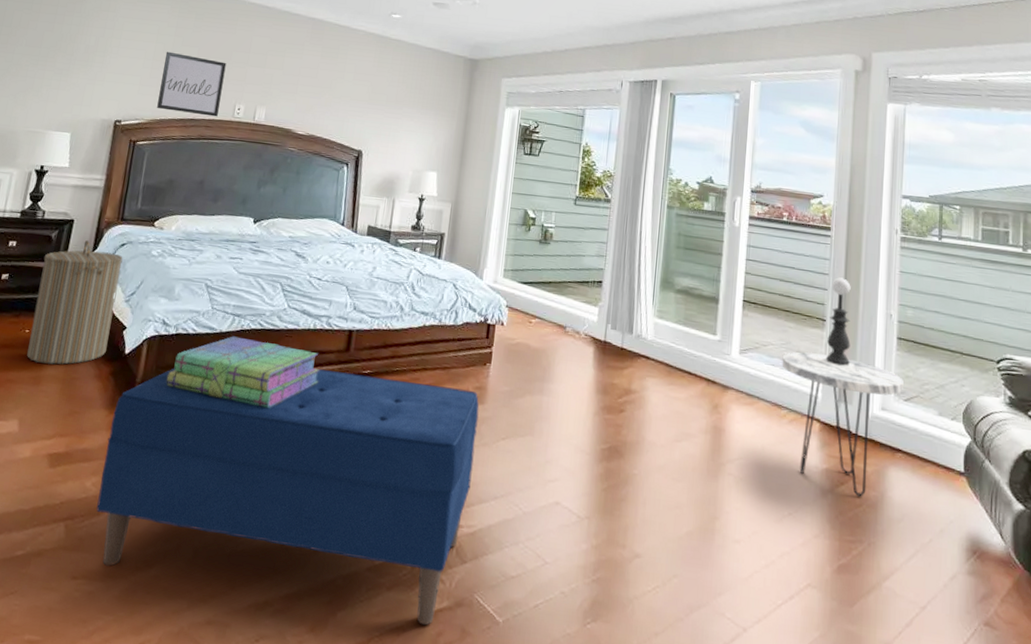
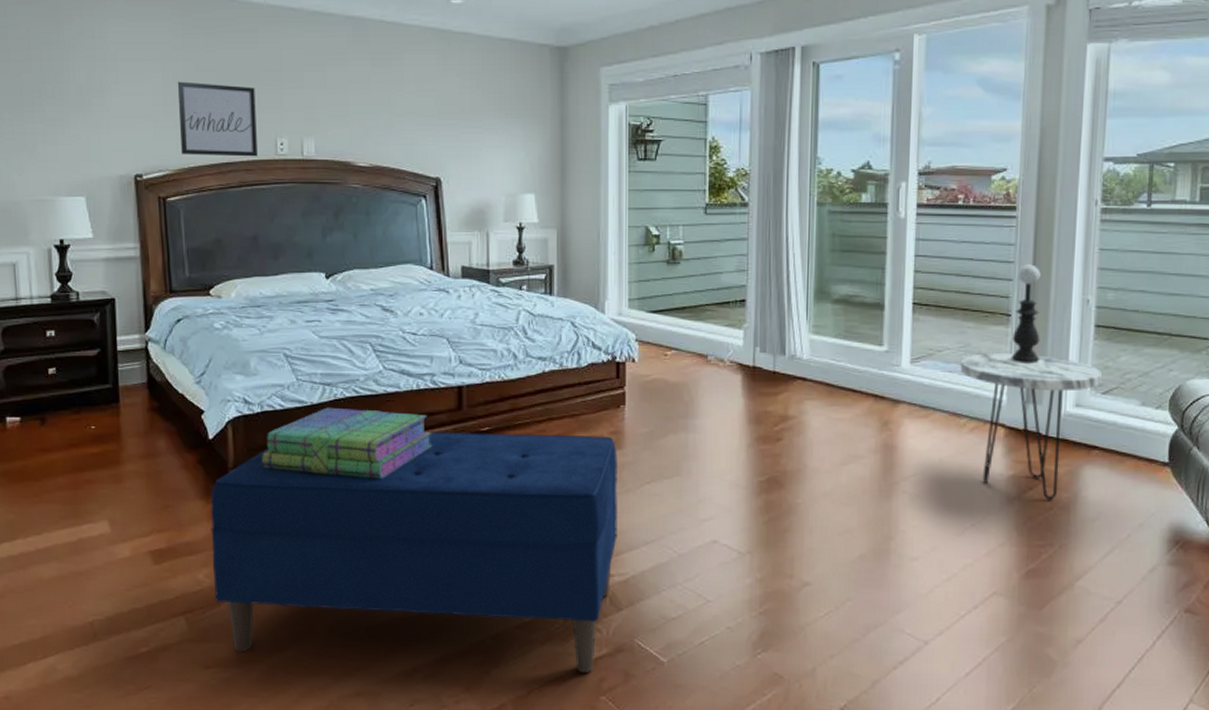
laundry hamper: present [27,240,123,365] -> none [91,320,187,459]

